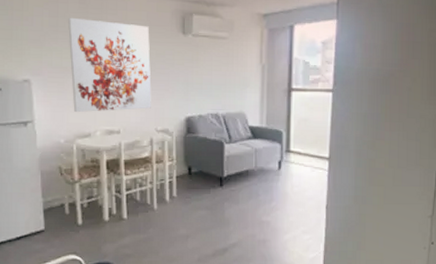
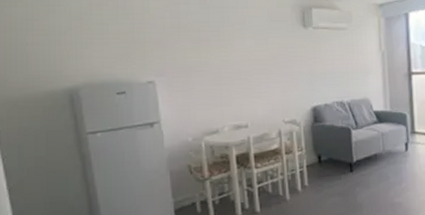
wall art: present [68,17,151,113] -> none [190,17,277,110]

